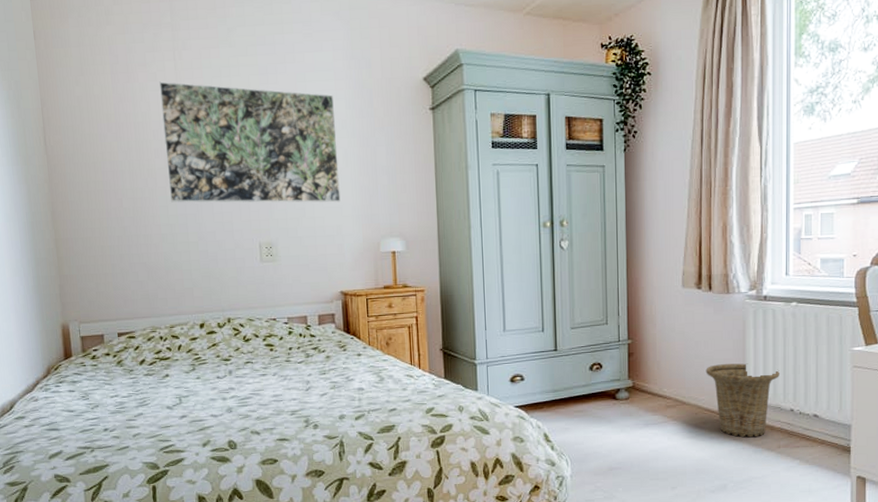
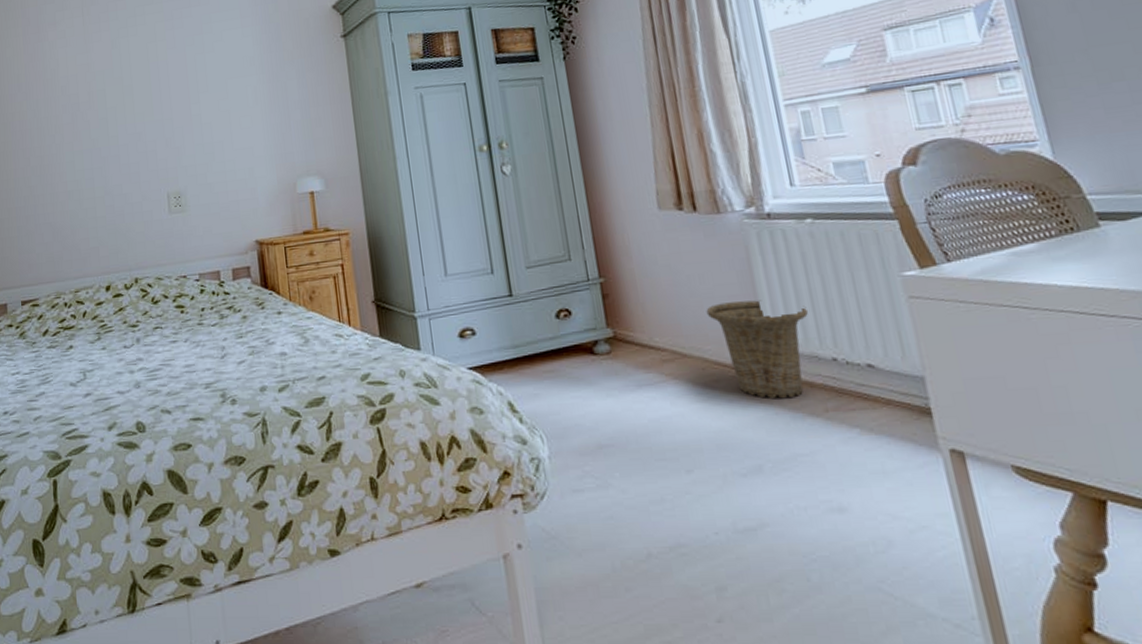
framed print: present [159,81,341,203] -> none [67,32,252,158]

